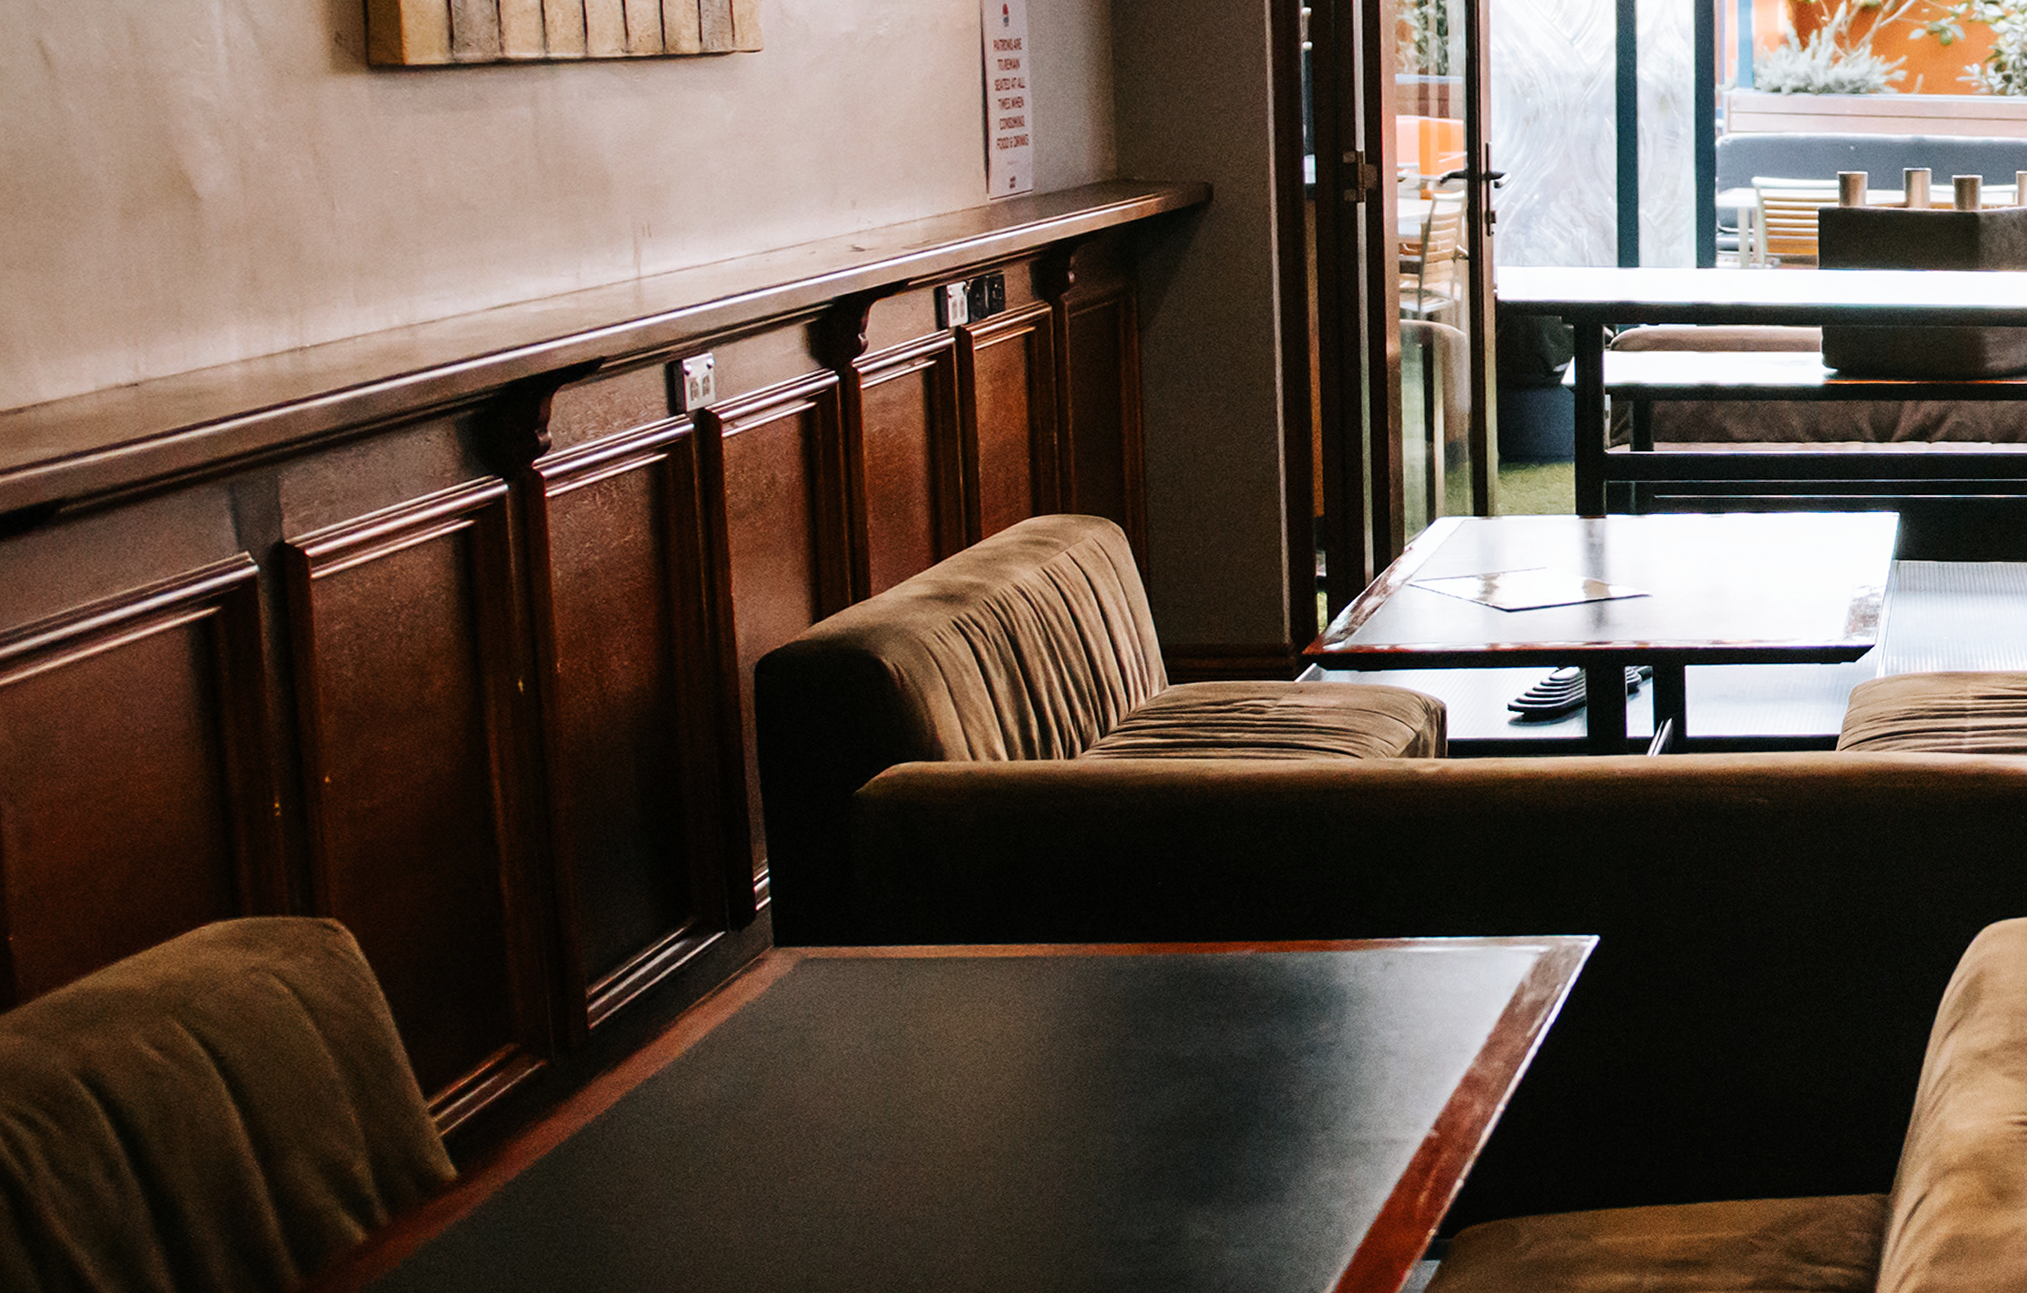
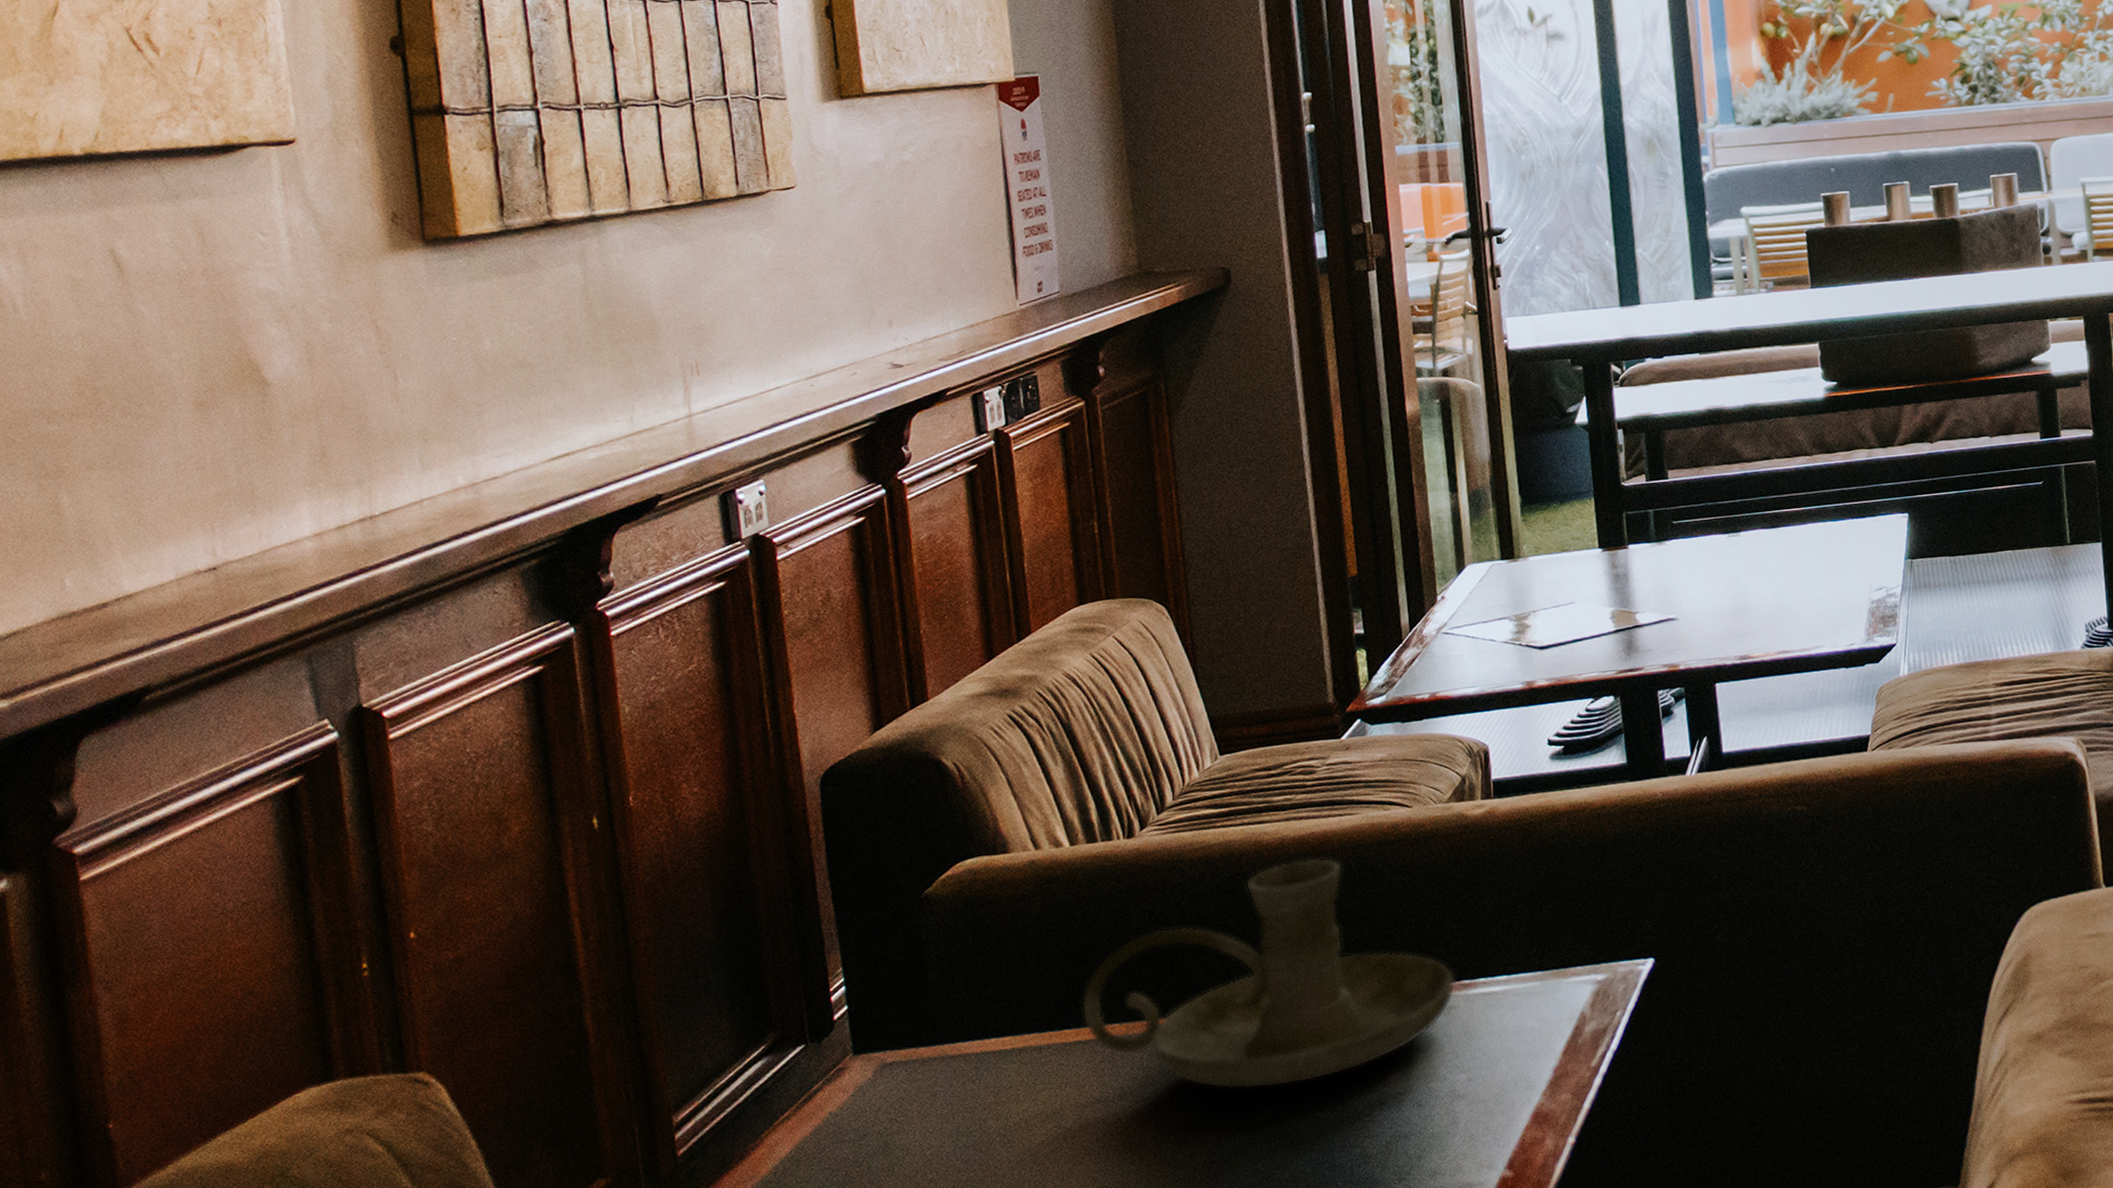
candle holder: none [1010,799,1394,1024] -> present [1081,858,1456,1090]

